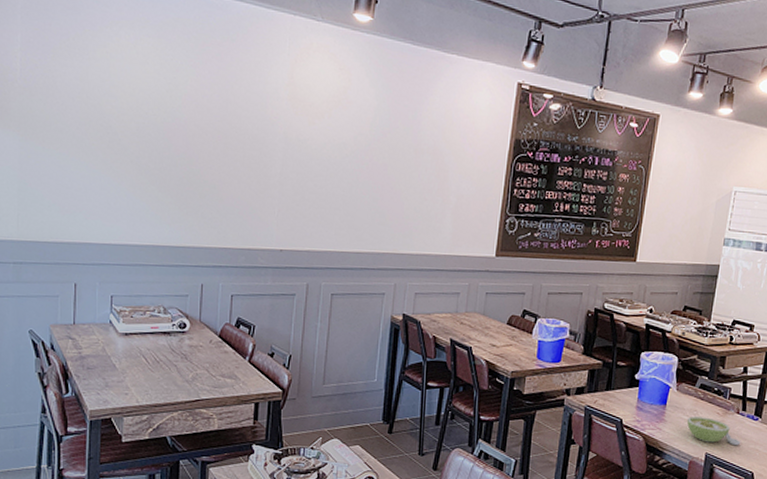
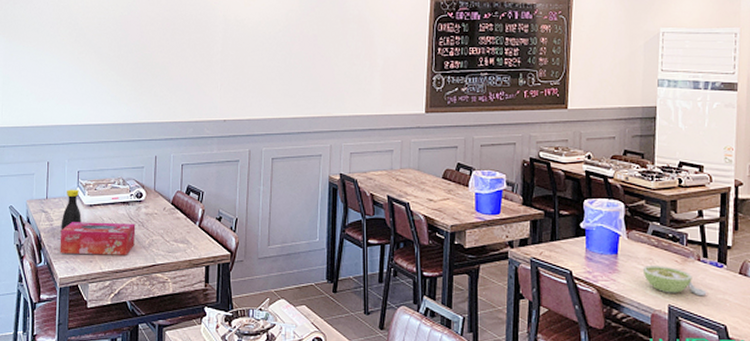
tissue box: none [90,351,178,389] -> present [60,222,136,255]
bottle: none [91,315,115,360] -> present [61,189,82,231]

